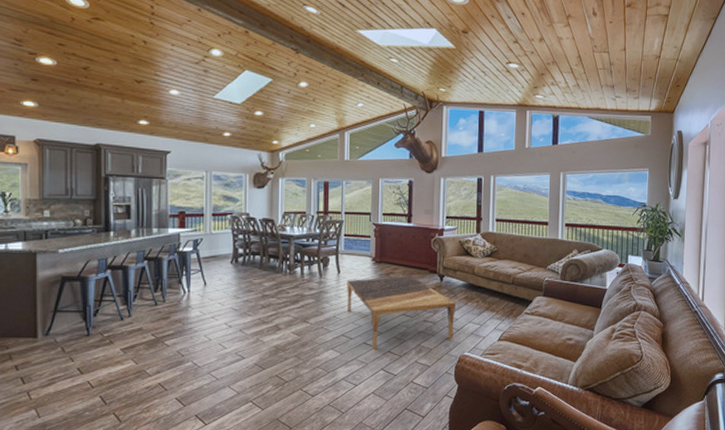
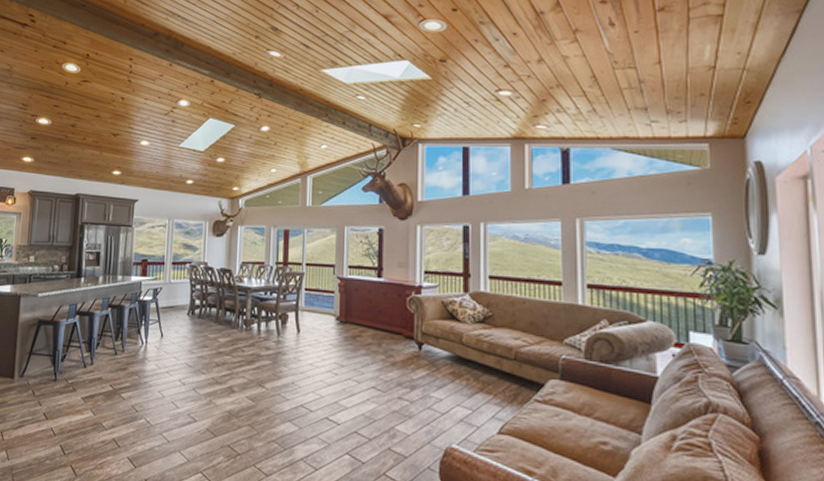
coffee table: present [346,276,456,350] -> none [306,340,439,428]

